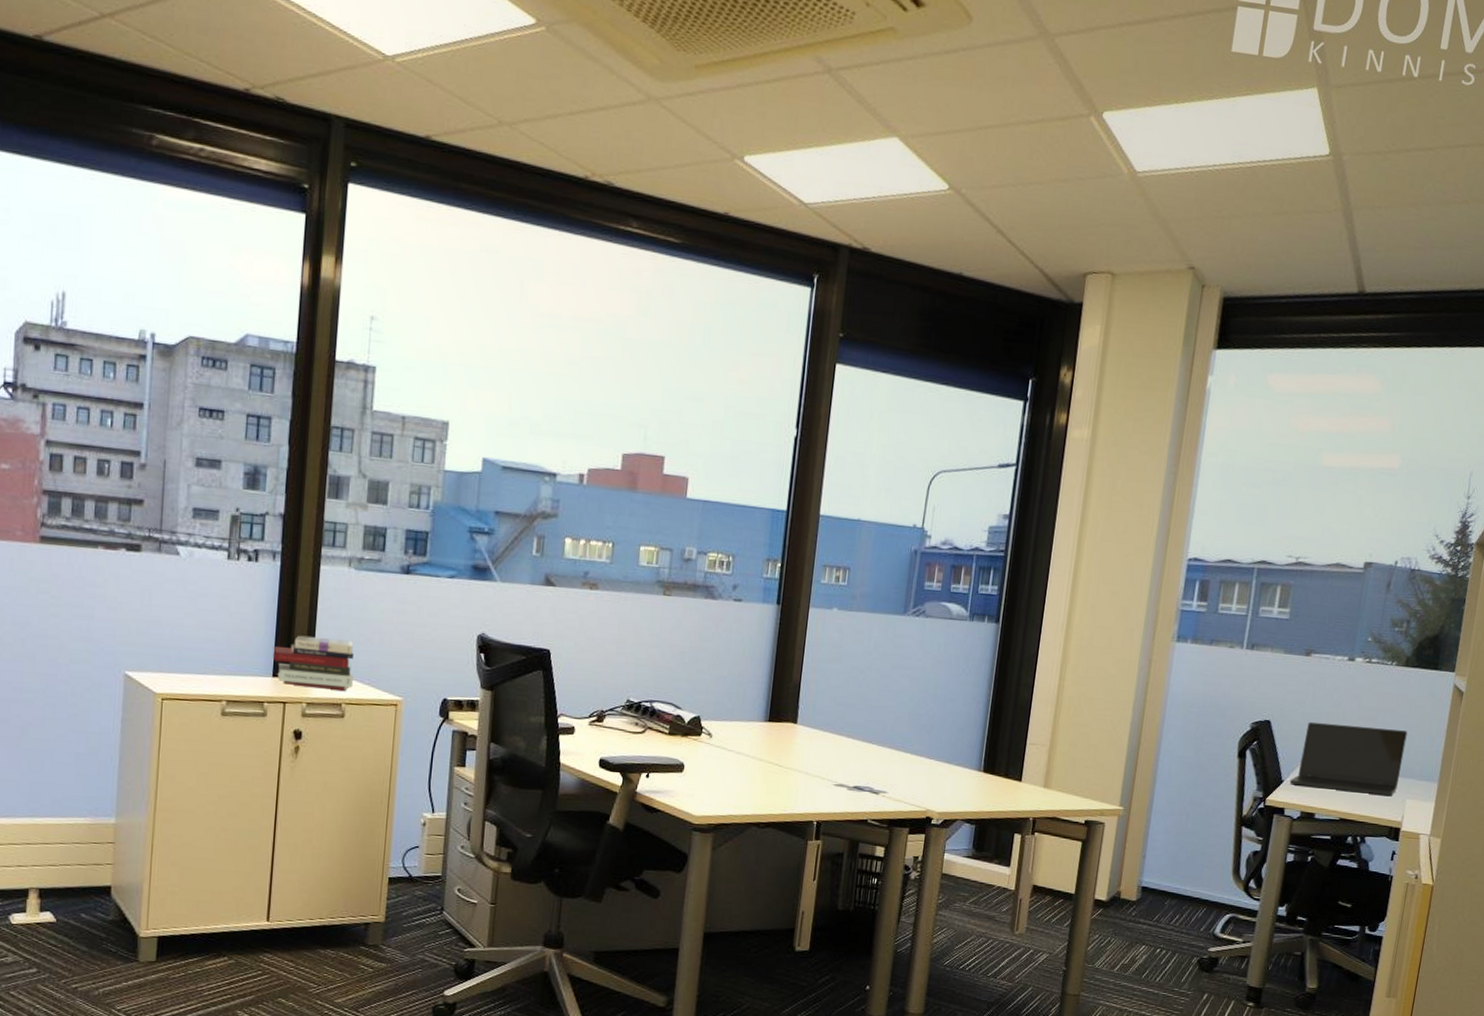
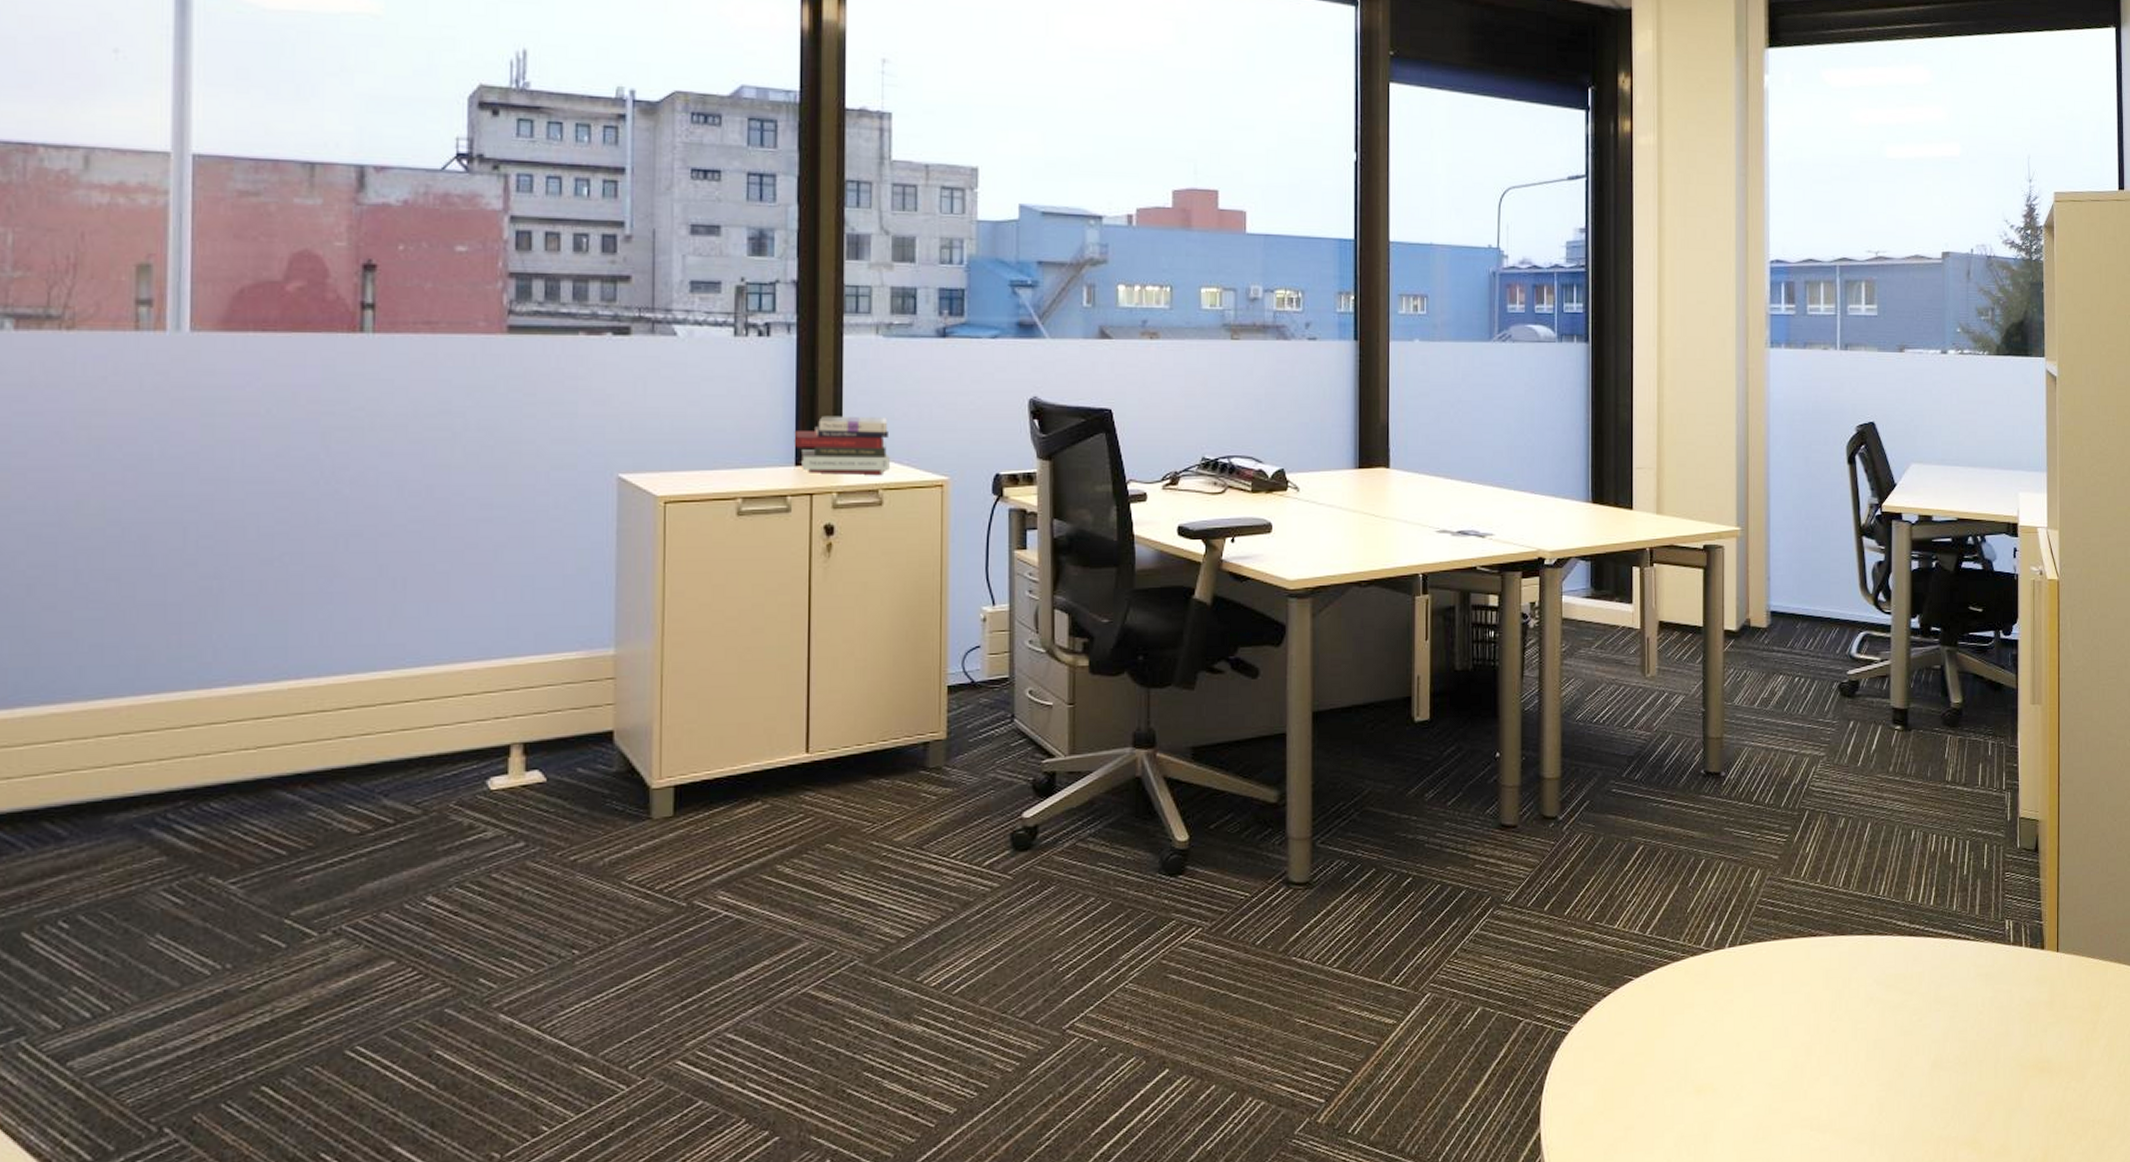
laptop: present [1289,721,1408,797] -> none [1902,420,2009,491]

